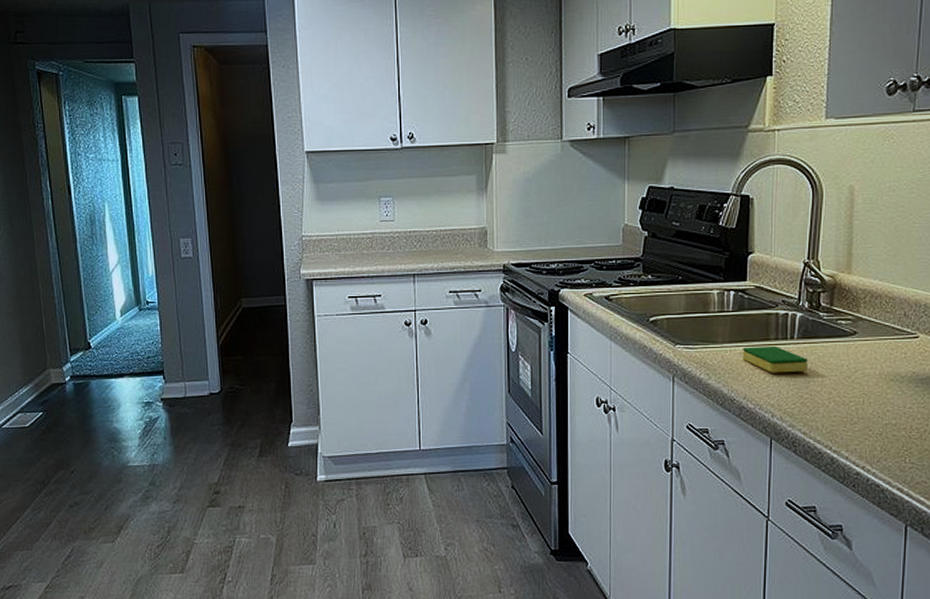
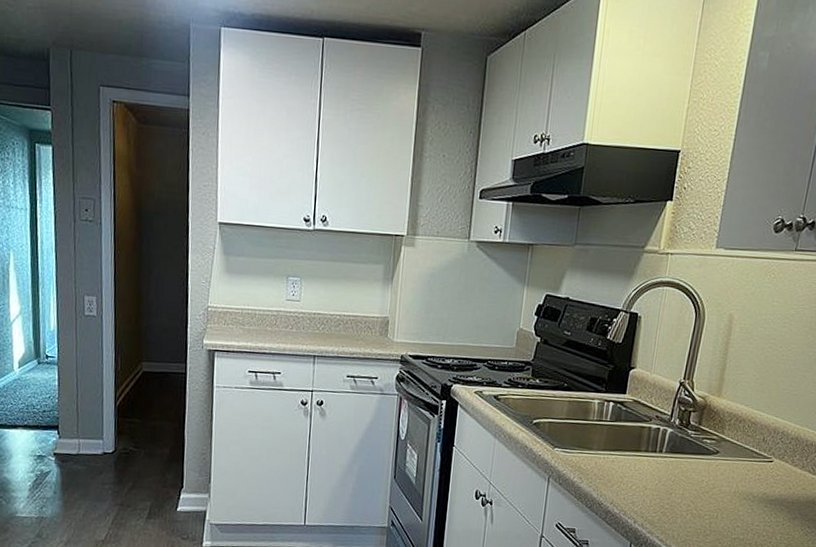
dish sponge: present [742,345,808,373] -> none [613,455,672,484]

